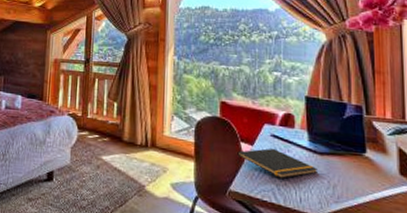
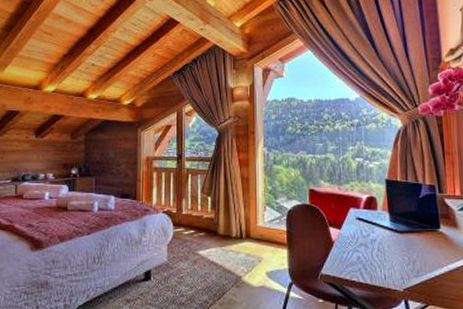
notepad: present [237,148,317,178] -> none [327,230,399,258]

